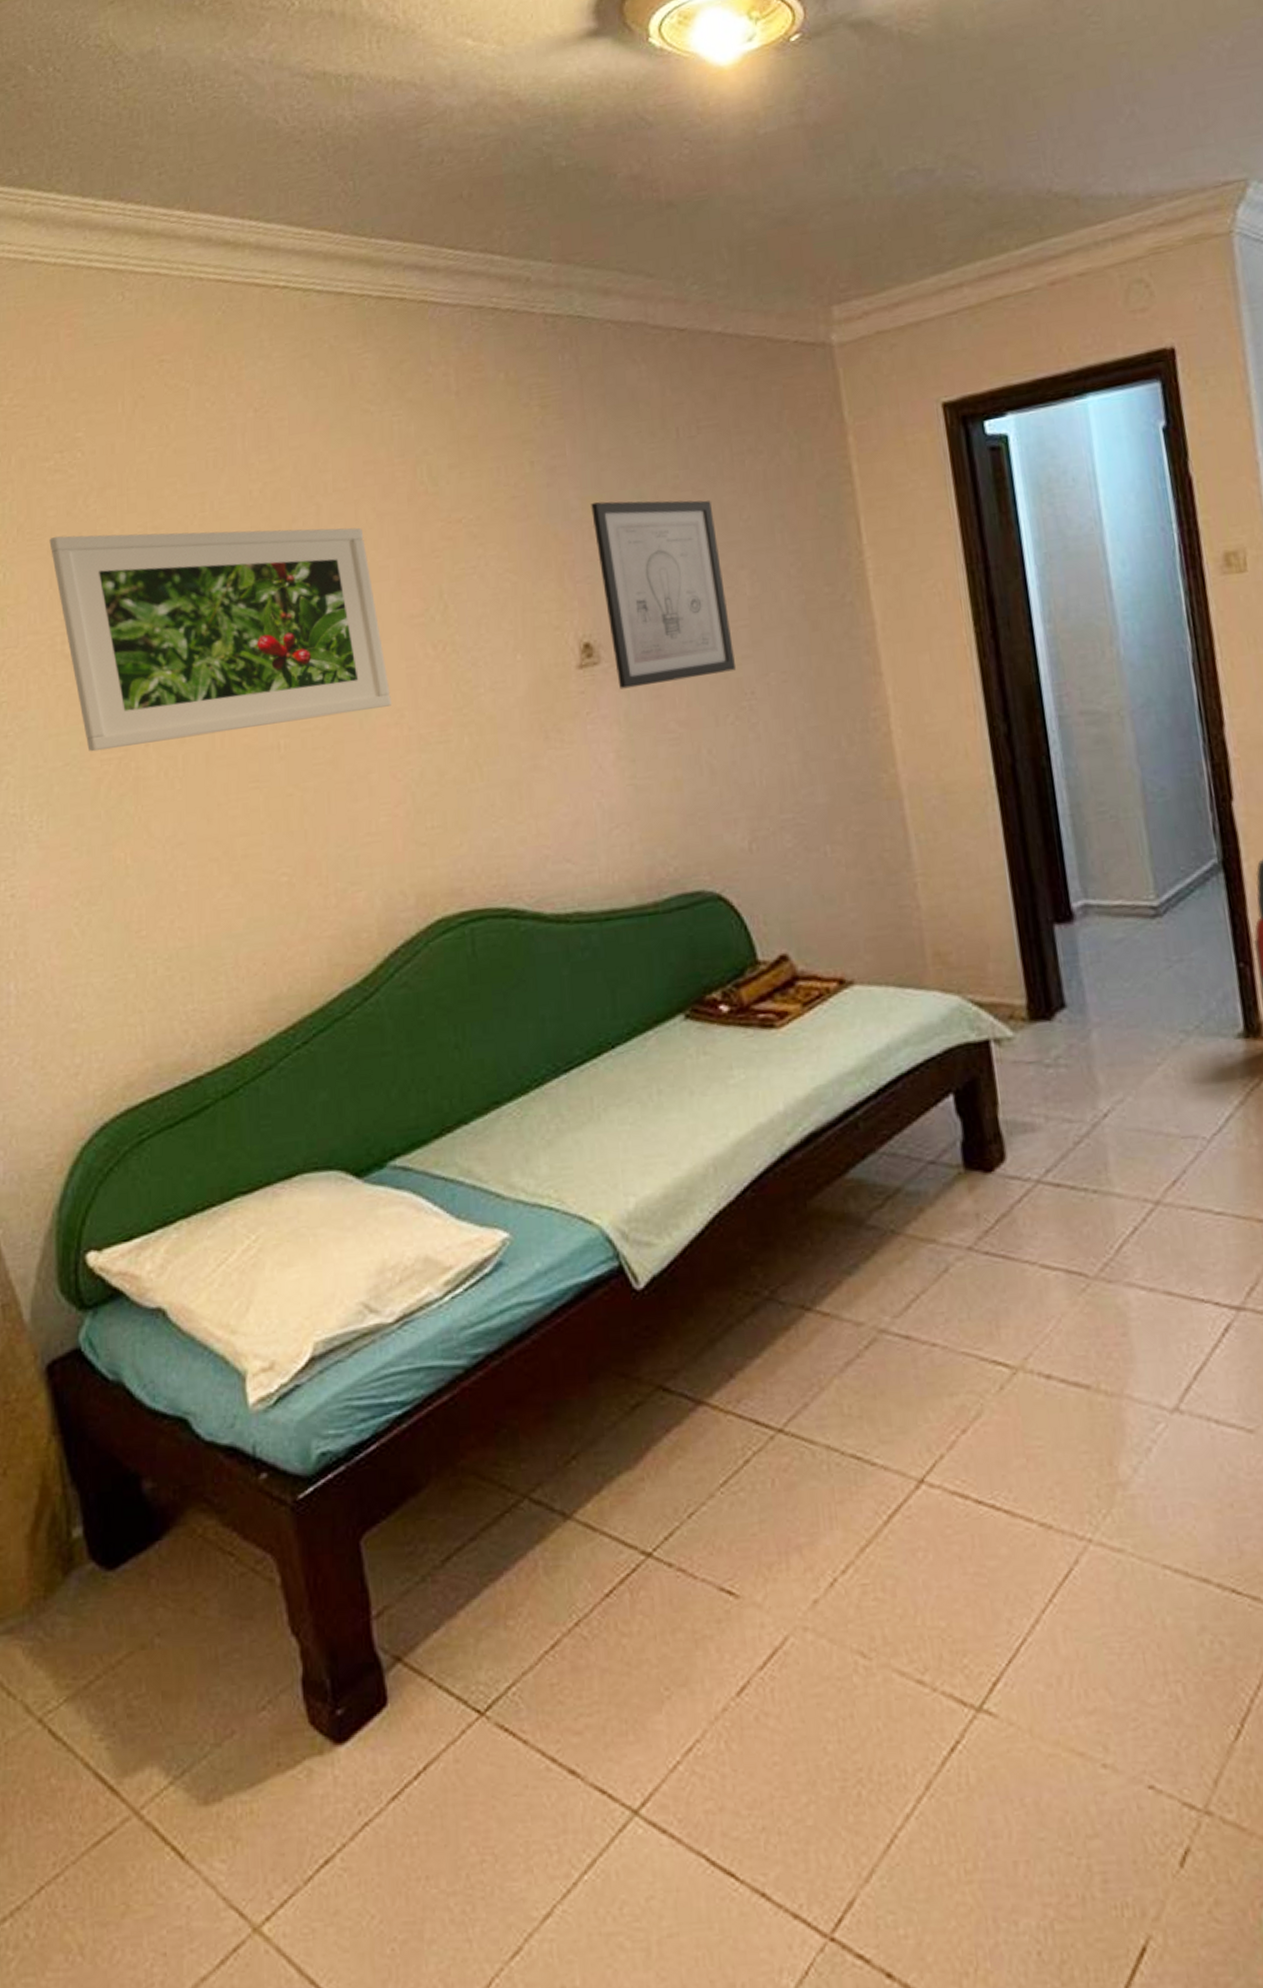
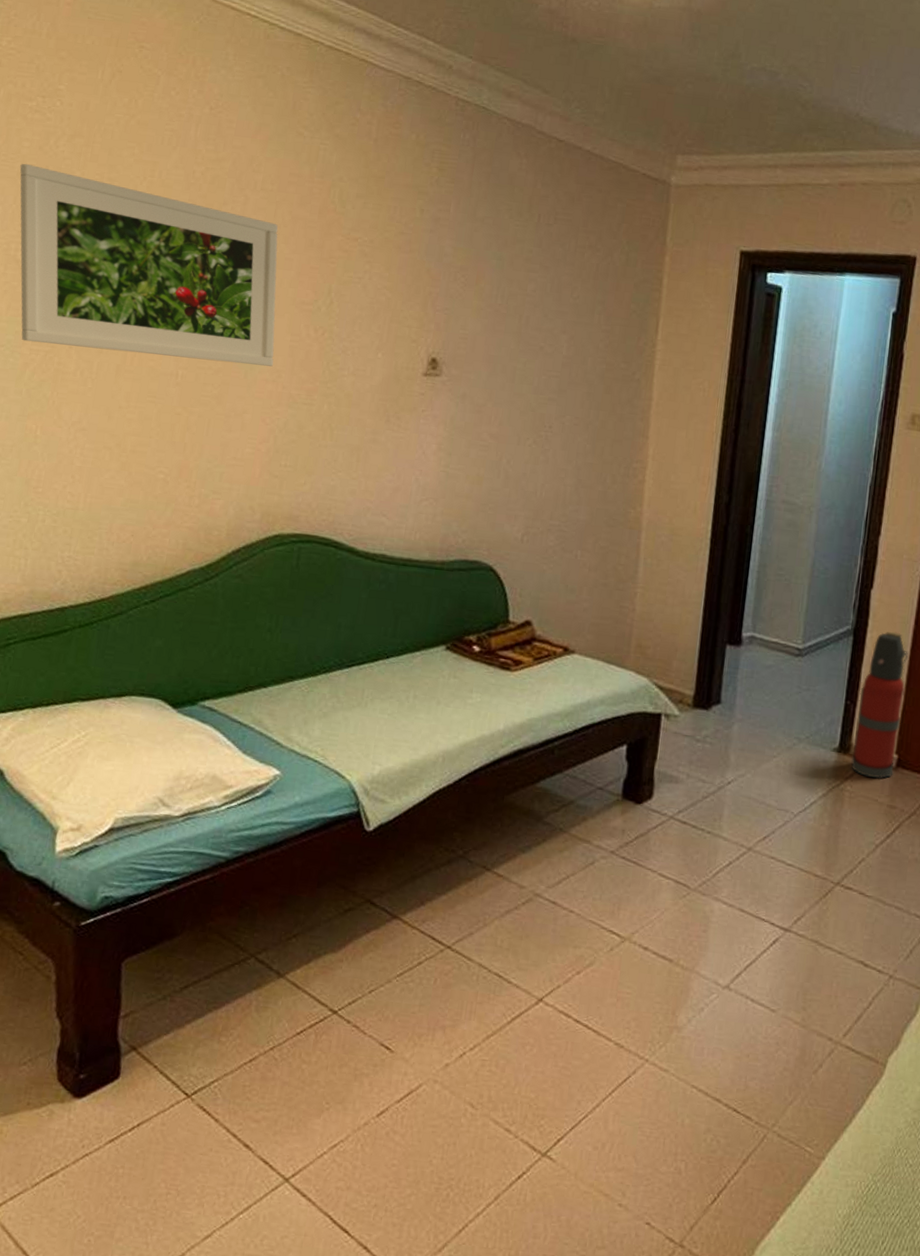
wall art: present [591,500,735,690] -> none [451,254,552,407]

